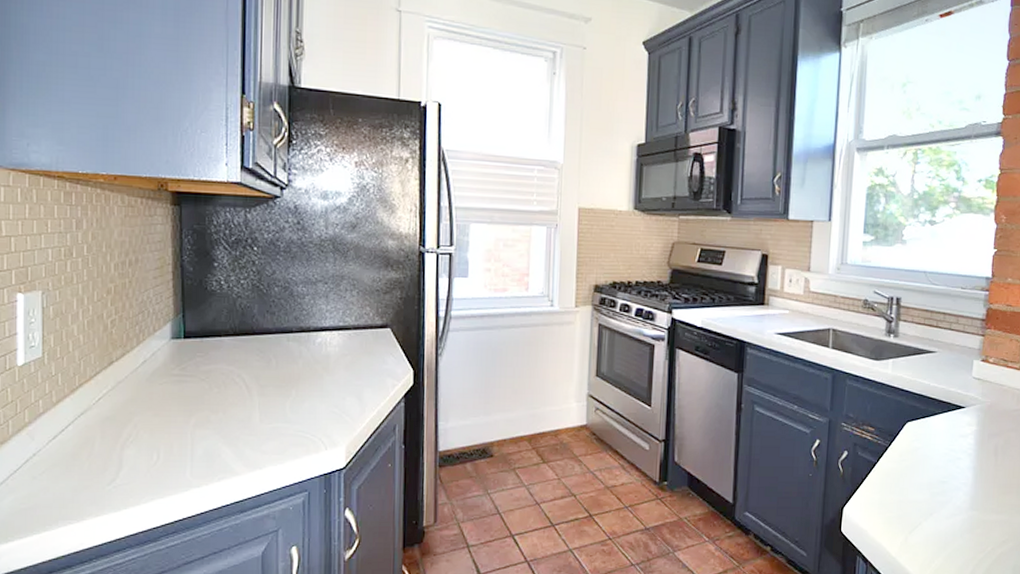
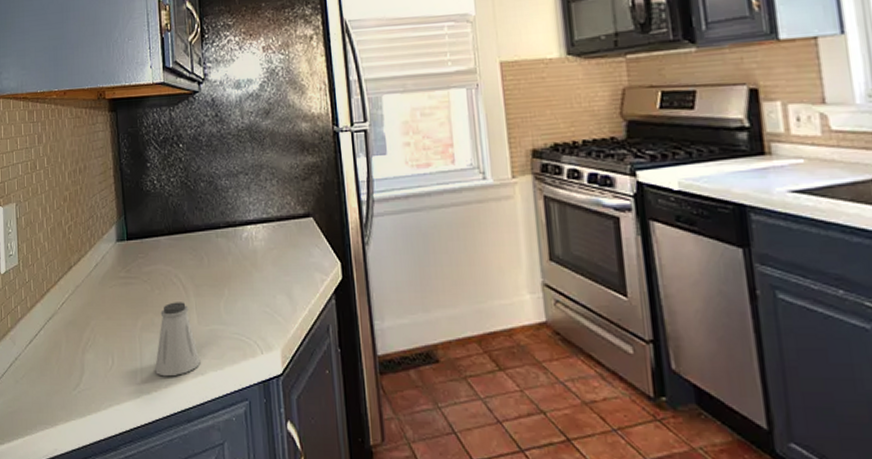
saltshaker: none [208,400,260,471] -> present [155,302,201,377]

